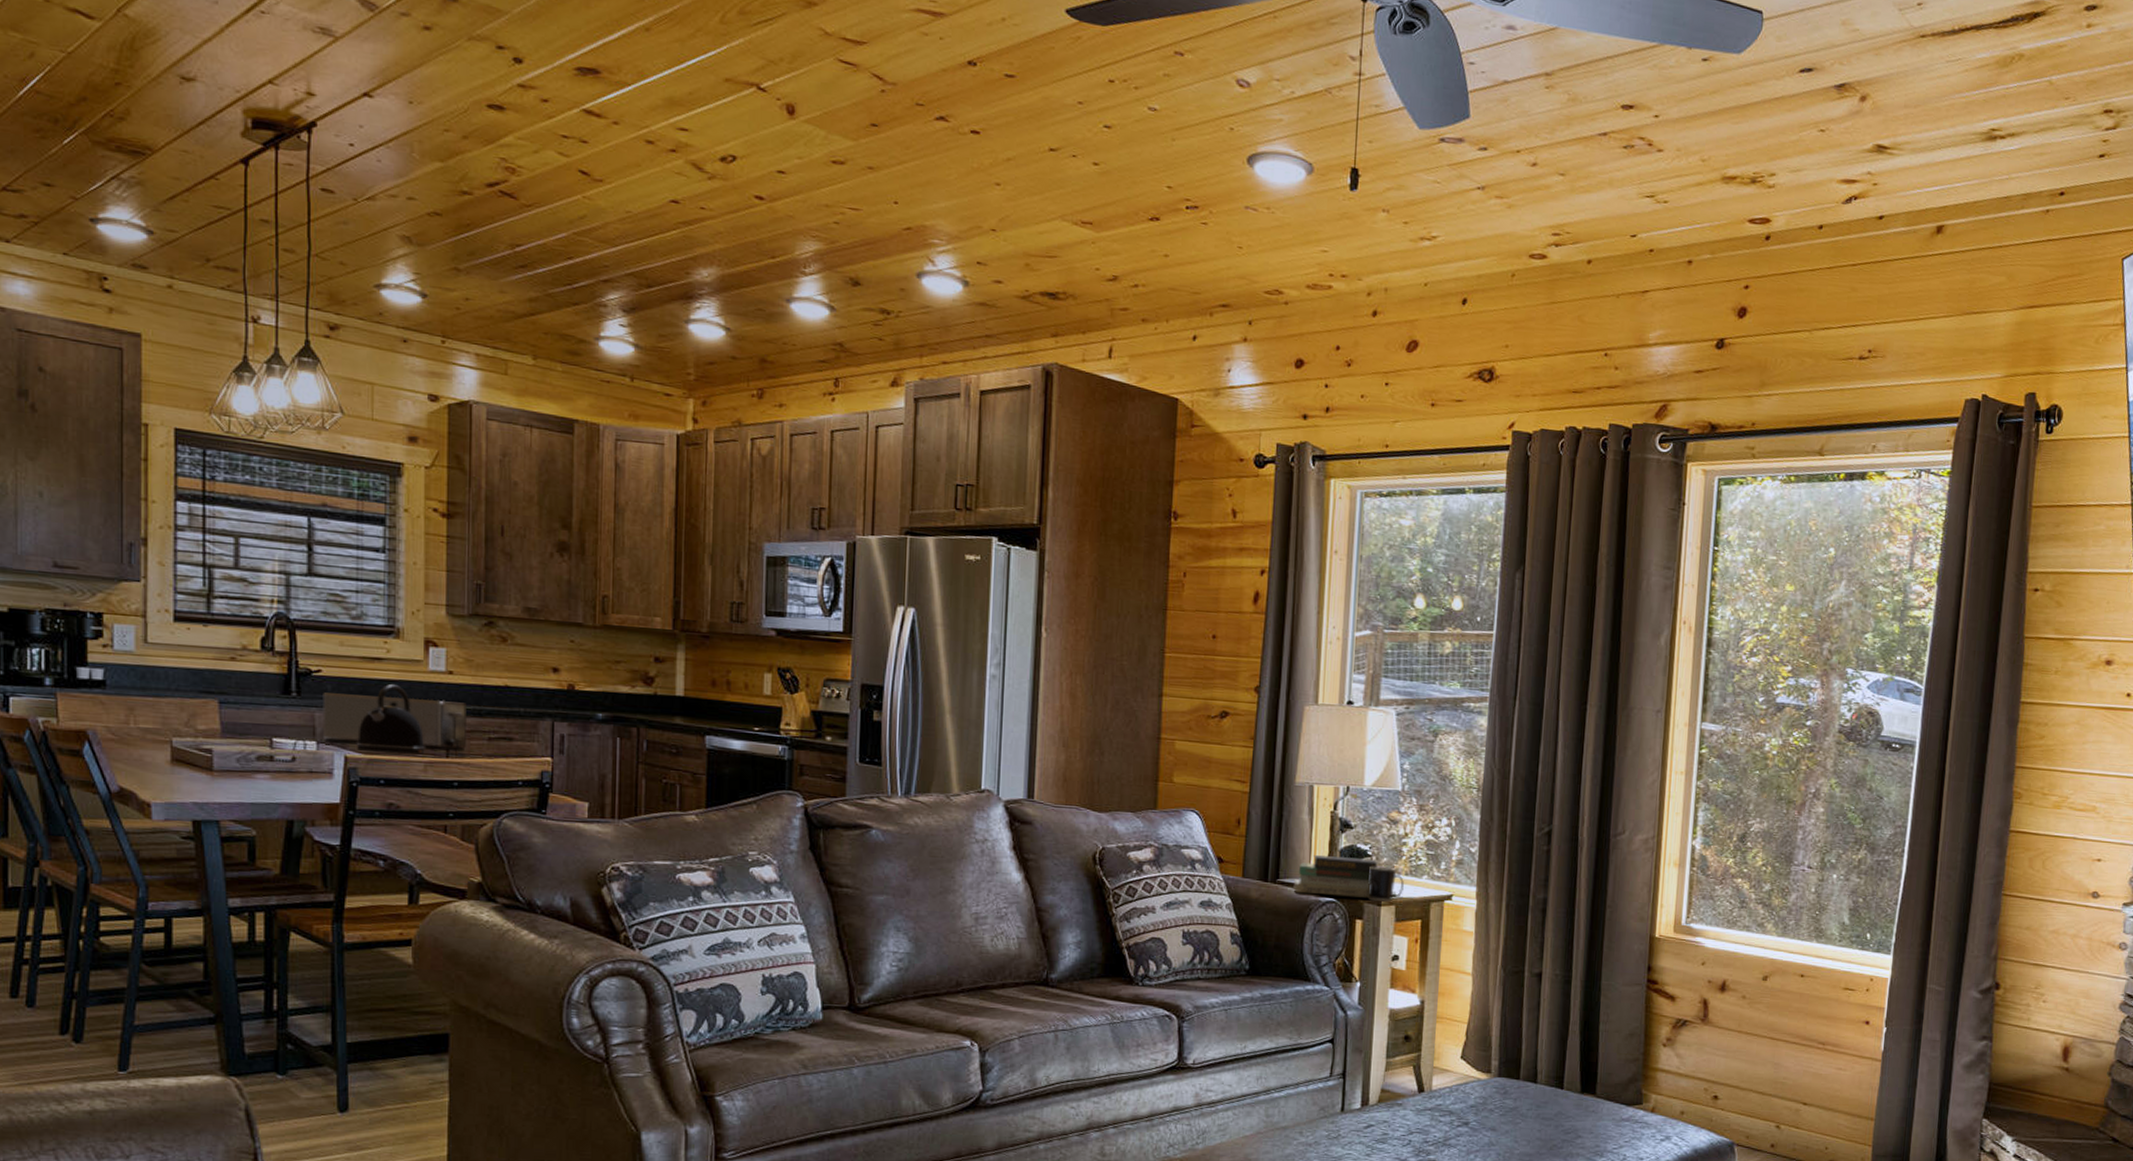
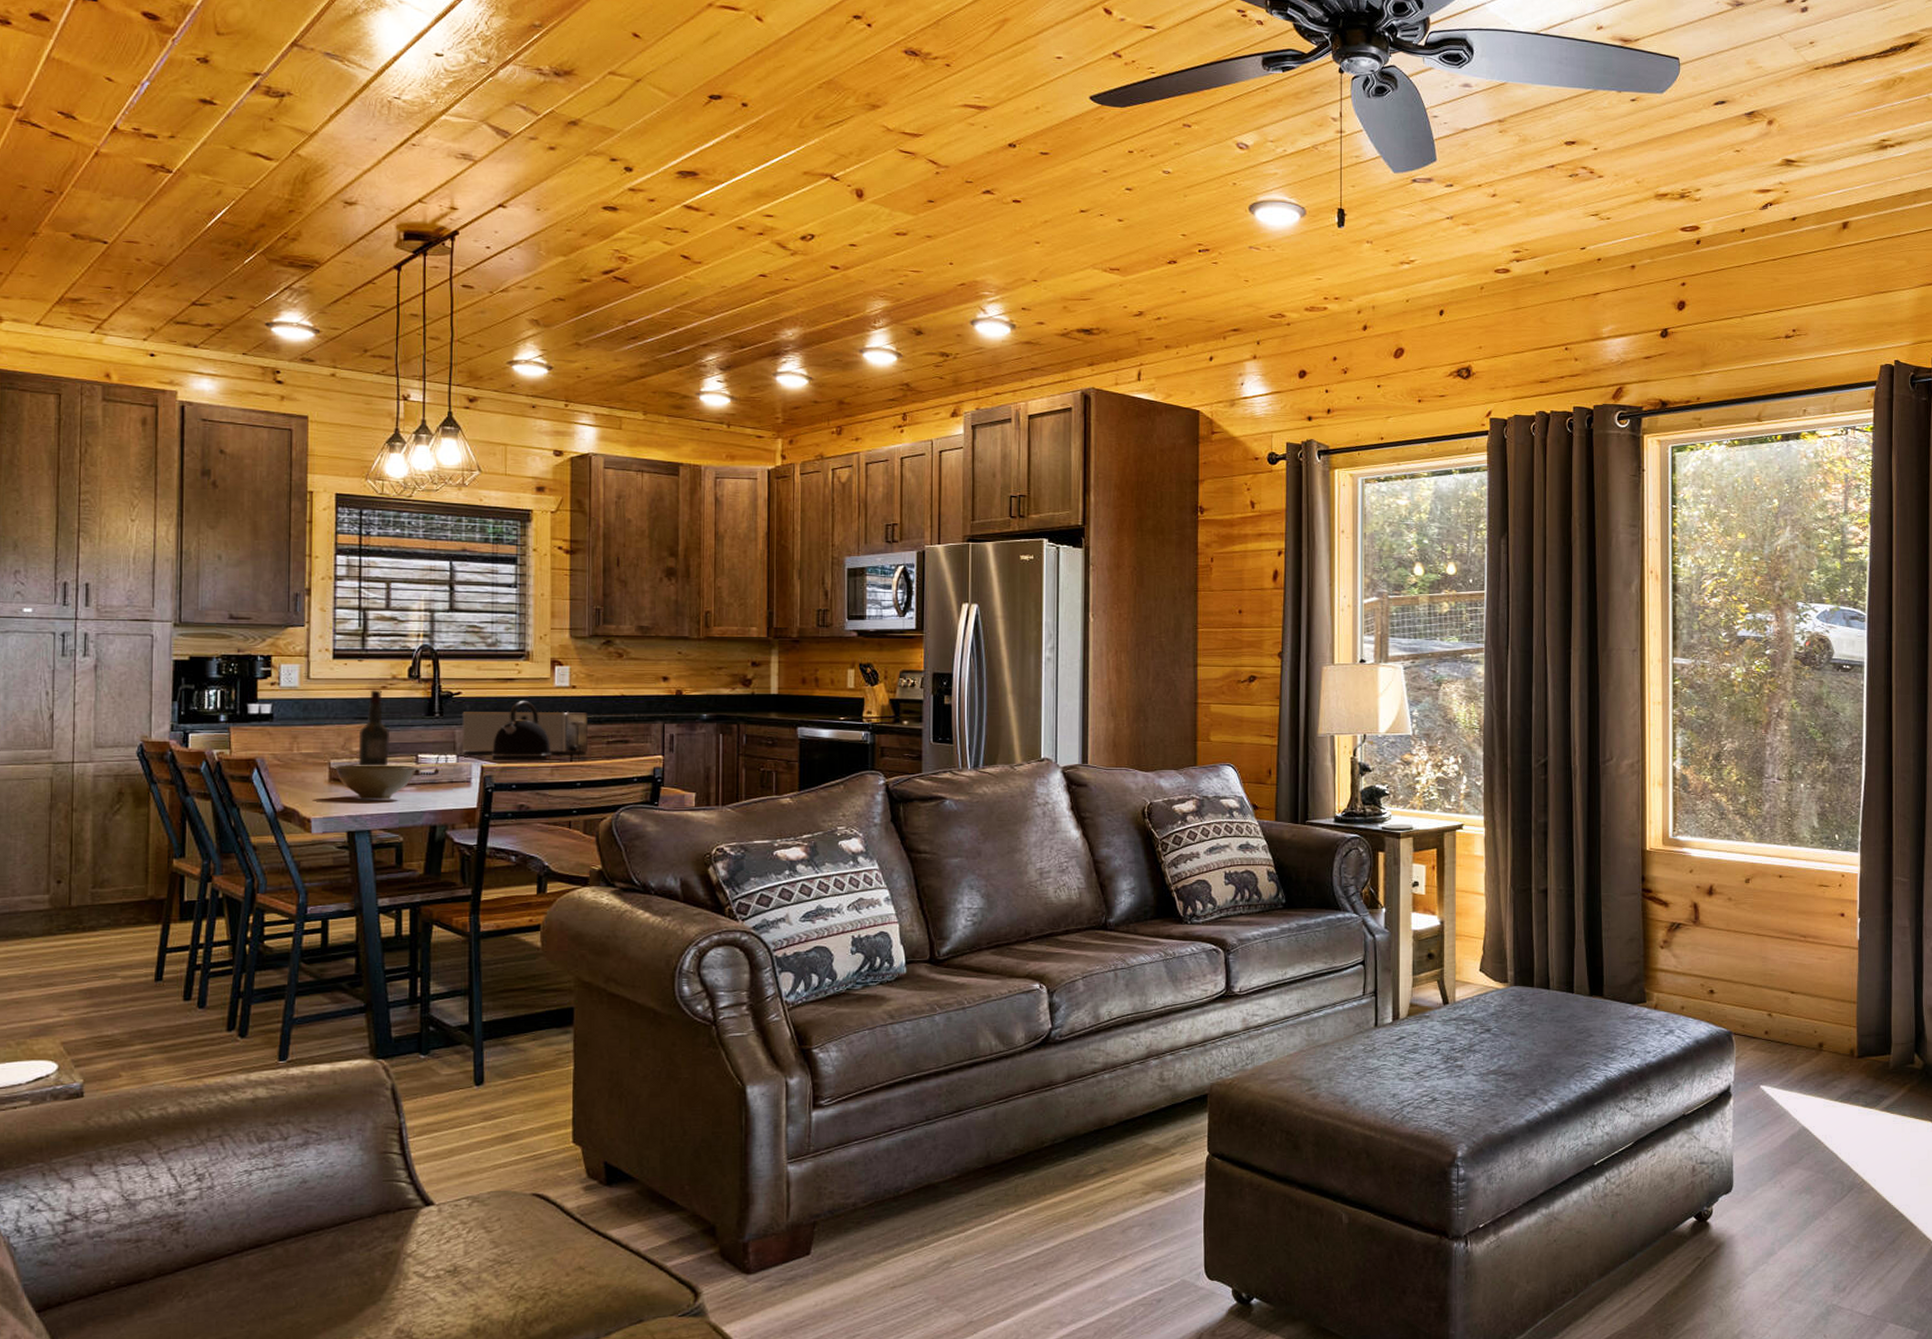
bowl: none [177,744,271,788] -> present [334,765,417,800]
wine bottle: none [204,659,241,749] -> present [358,689,390,766]
books: present [1293,855,1378,898] -> none [1321,797,1395,832]
mug: present [1368,867,1404,902] -> none [1387,804,1419,836]

